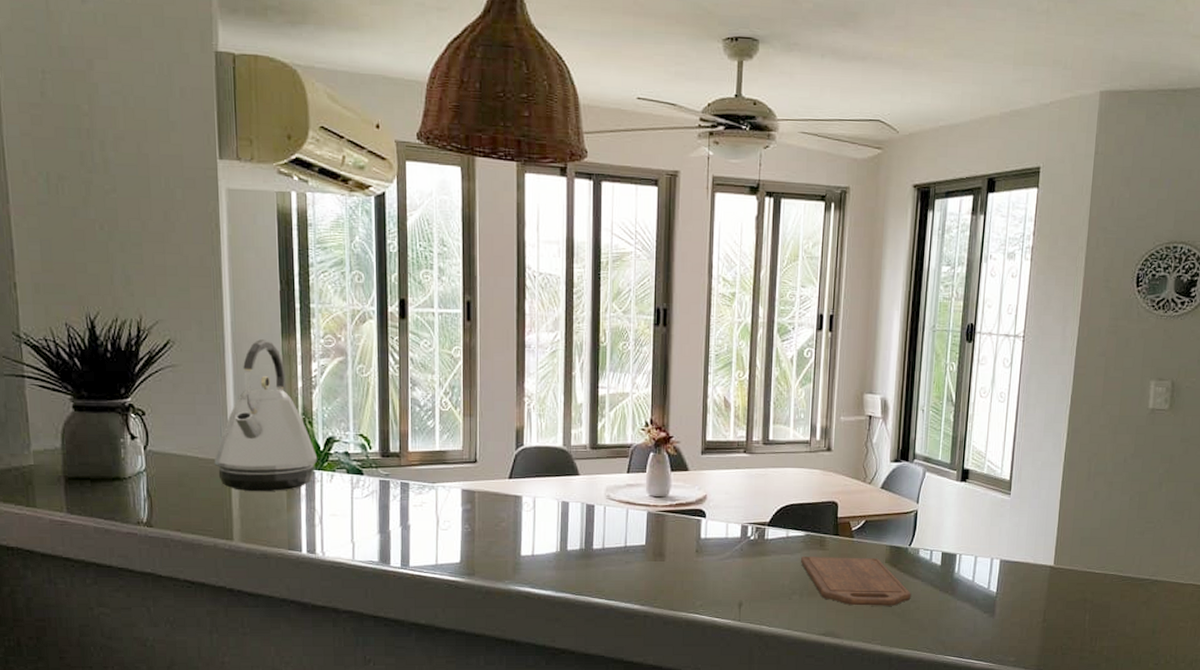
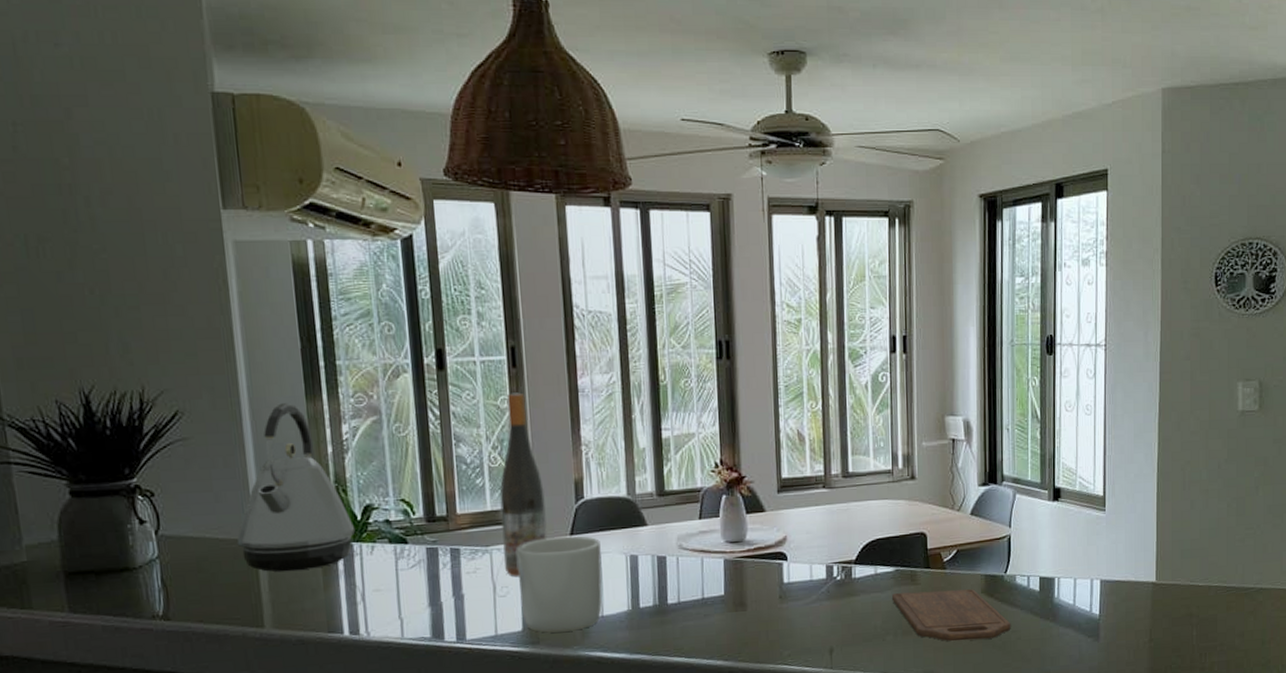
wine bottle: none [447,344,488,512] -> present [499,392,548,576]
mug: none [460,479,535,566] -> present [517,536,603,633]

